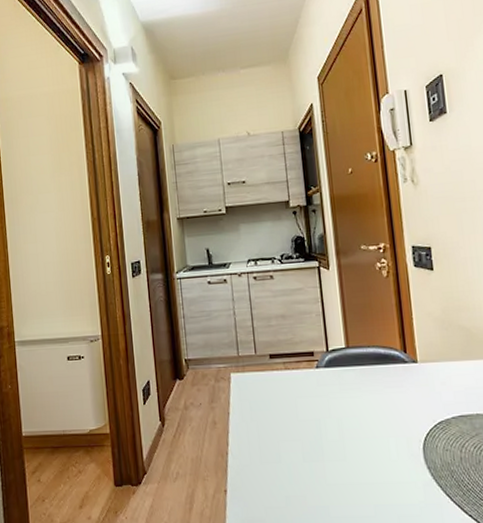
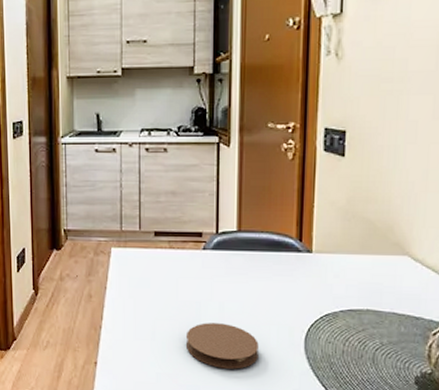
coaster: none [309,439,382,486] -> present [185,323,259,369]

